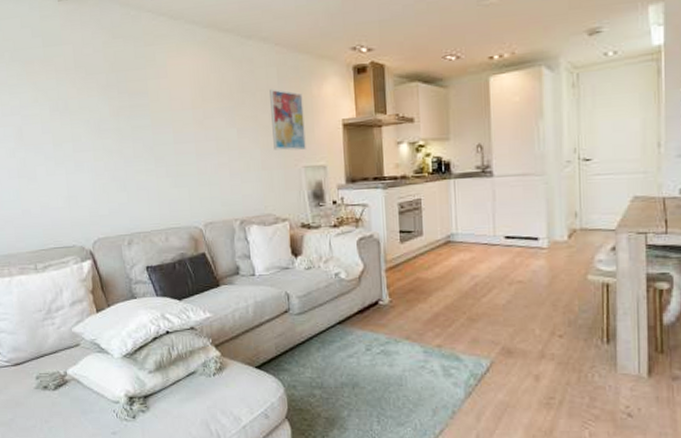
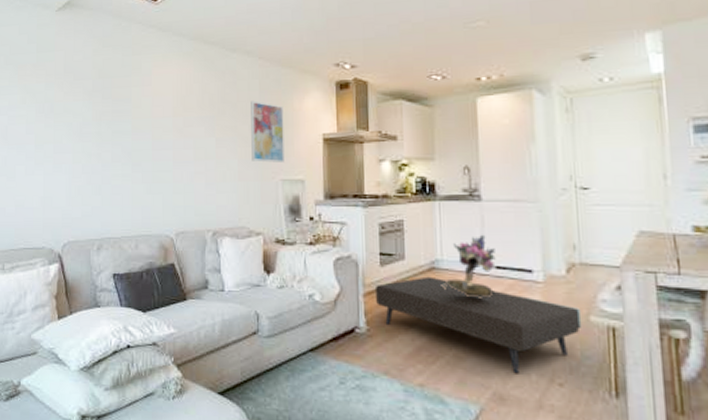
coffee table: none [397,249,581,330] -> present [376,276,582,374]
bouquet: none [456,207,505,267] -> present [441,234,496,298]

